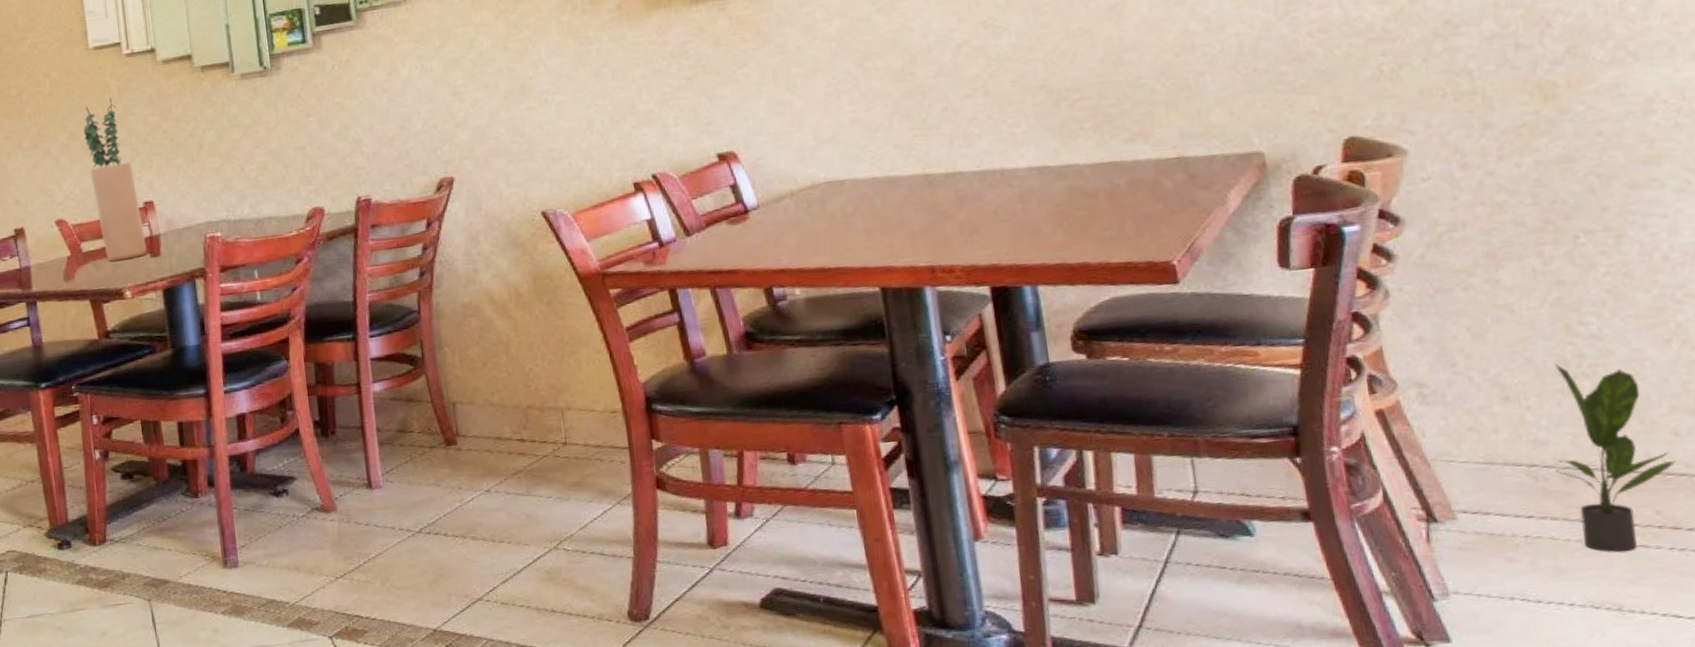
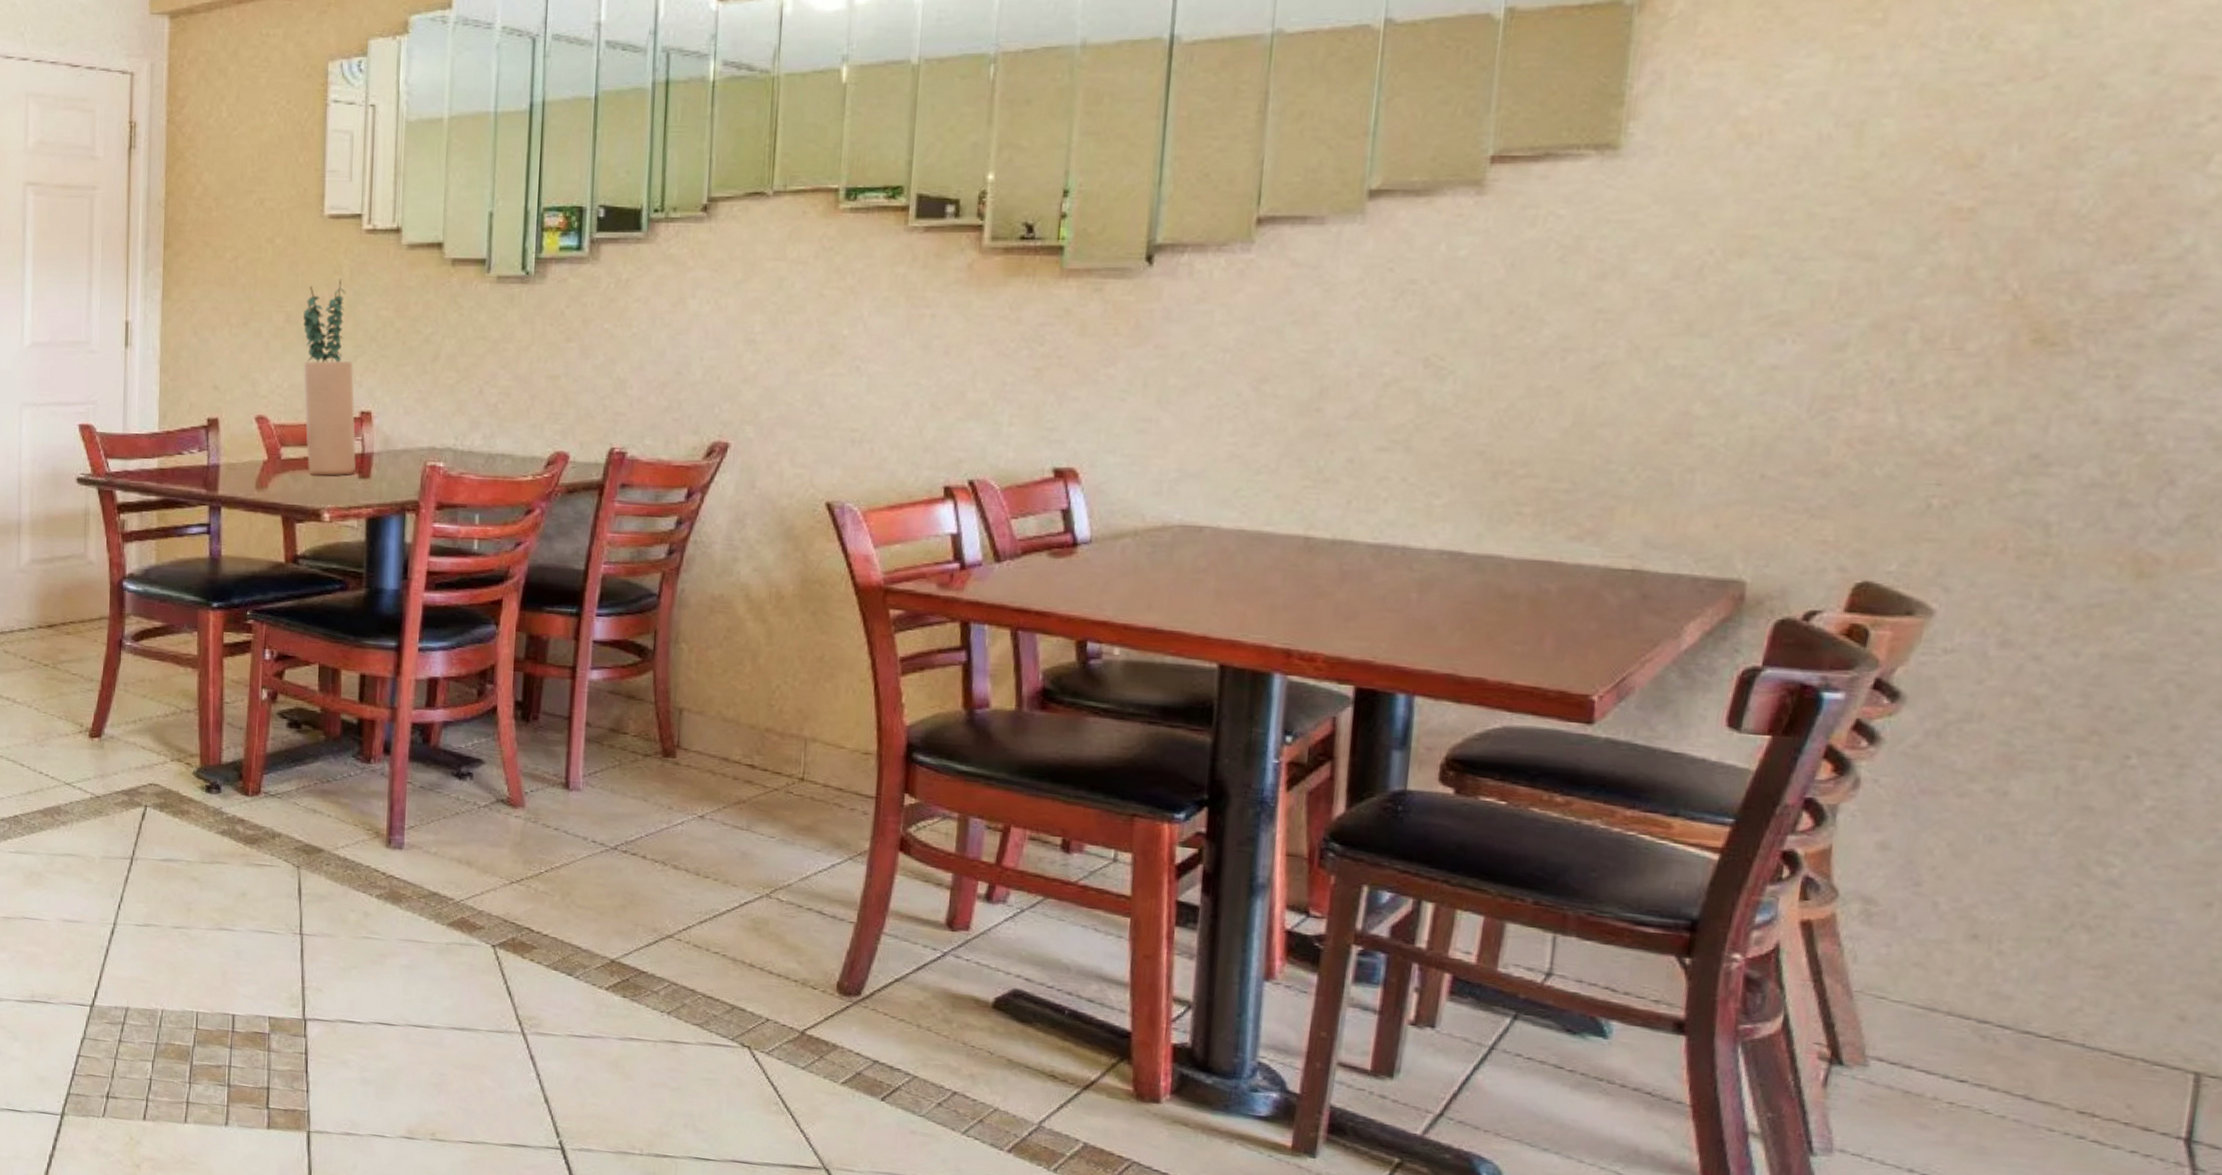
potted plant: present [1553,363,1676,552] -> none [2012,905,2172,1145]

